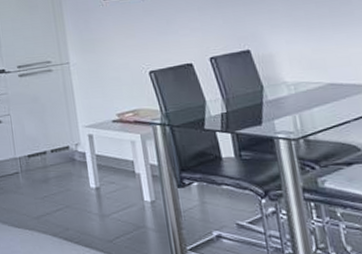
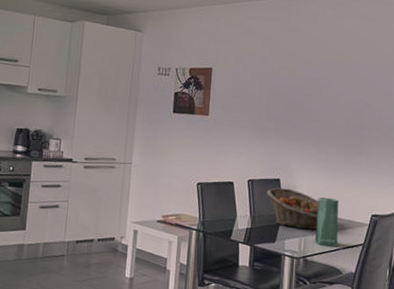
fruit basket: none [236,59,313,105] -> present [266,187,319,229]
vase: none [305,61,346,120] -> present [314,197,339,247]

